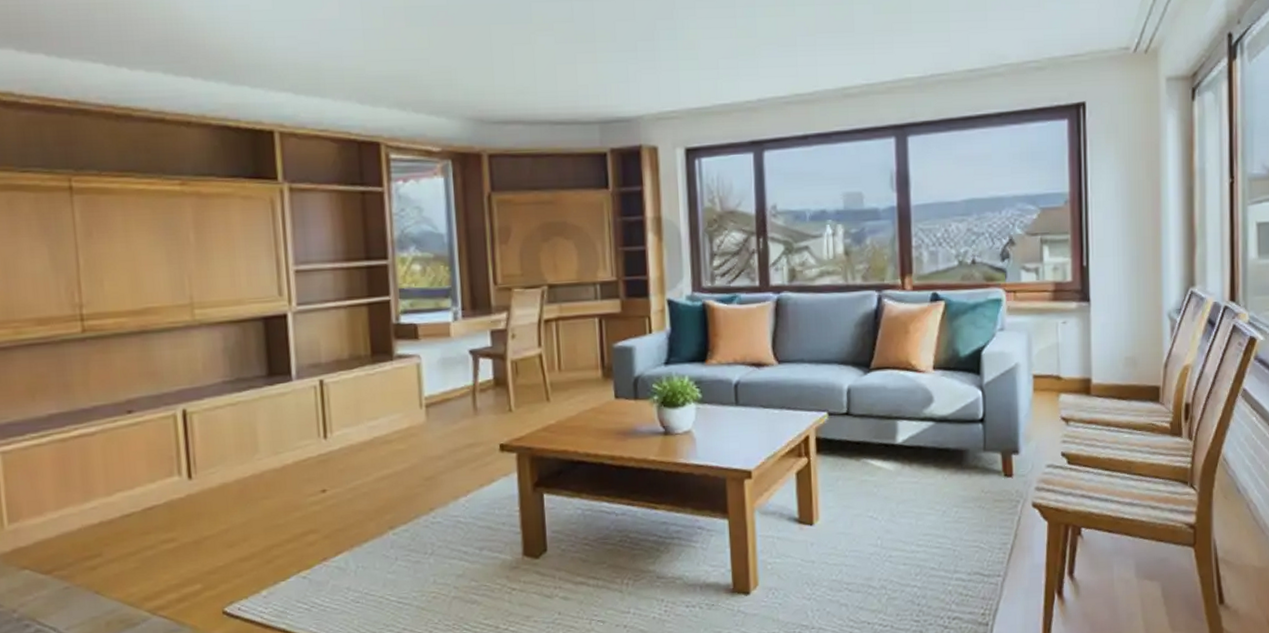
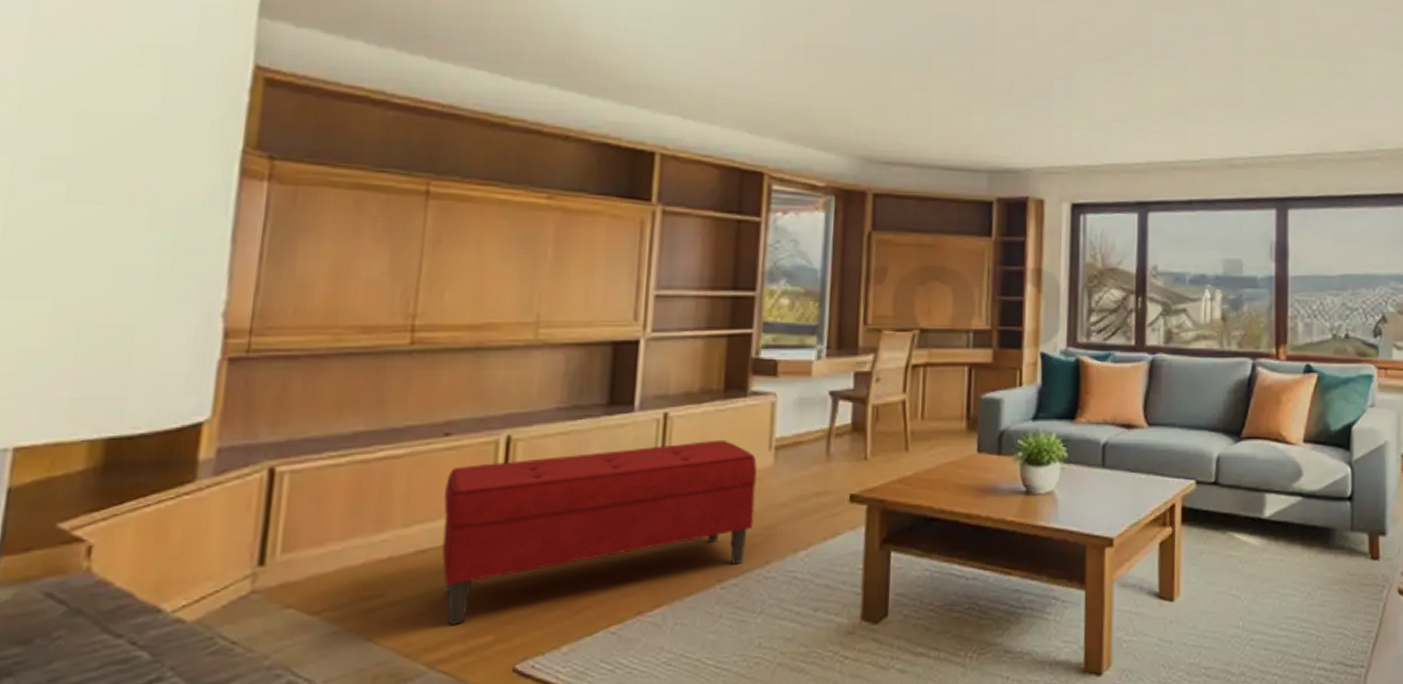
bench: none [136,401,415,577] -> present [442,439,757,625]

